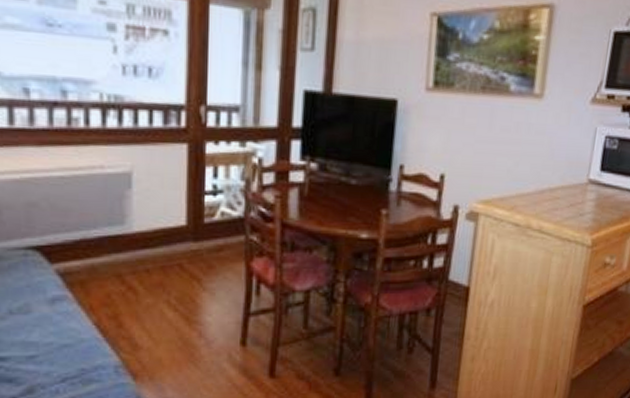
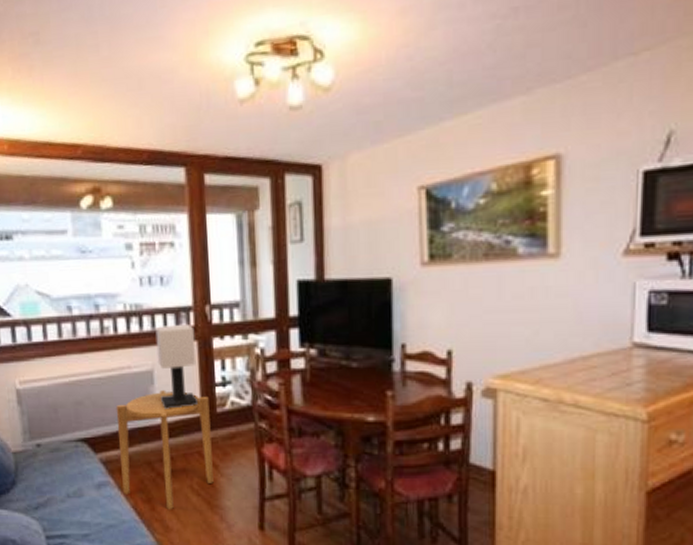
side table: none [81,195,196,327] -> present [116,390,214,510]
table lamp: none [138,123,186,217] -> present [155,323,199,409]

